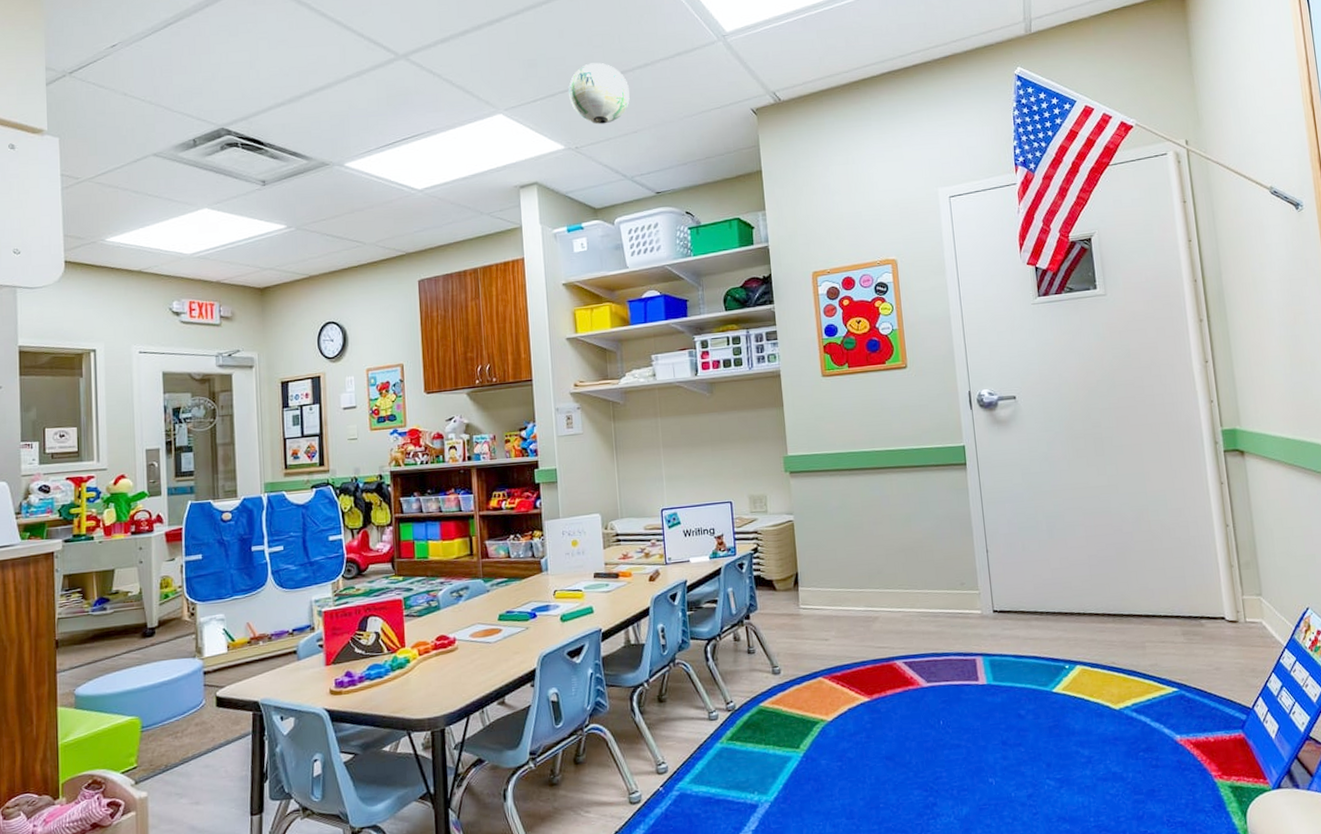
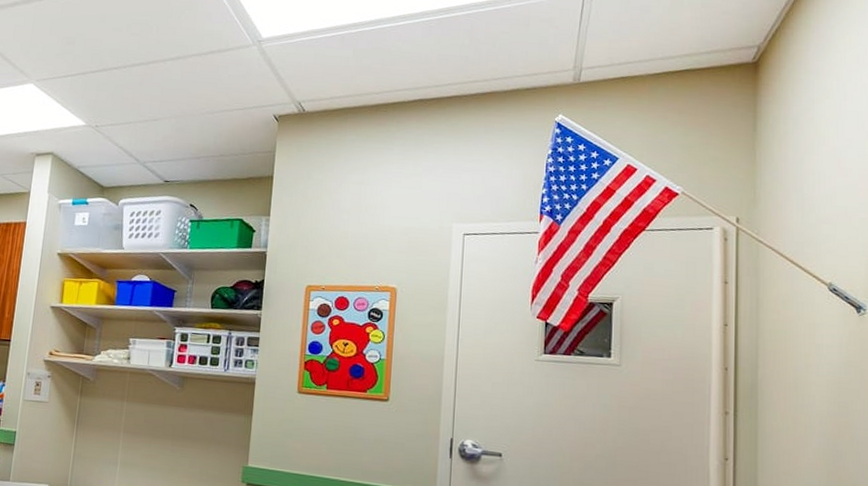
paper lantern: present [568,62,630,125] -> none [99,48,158,108]

